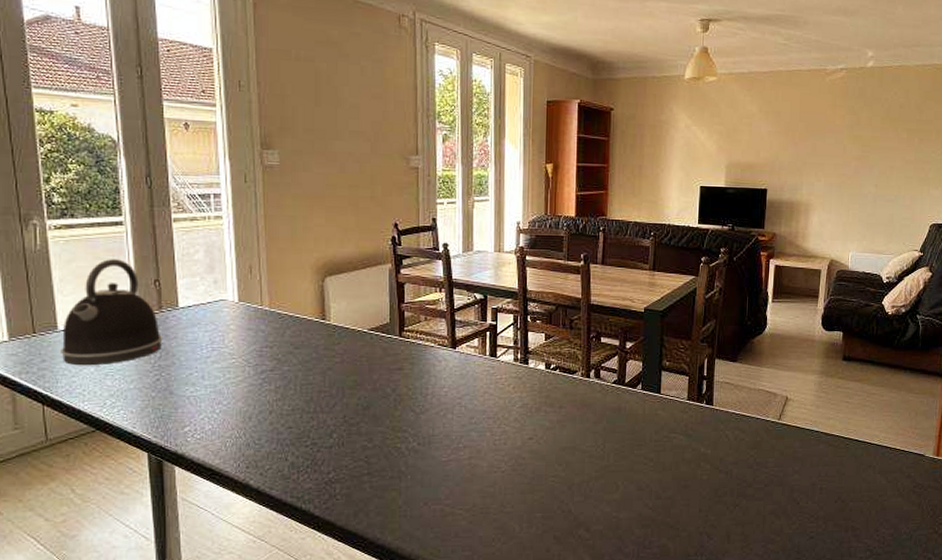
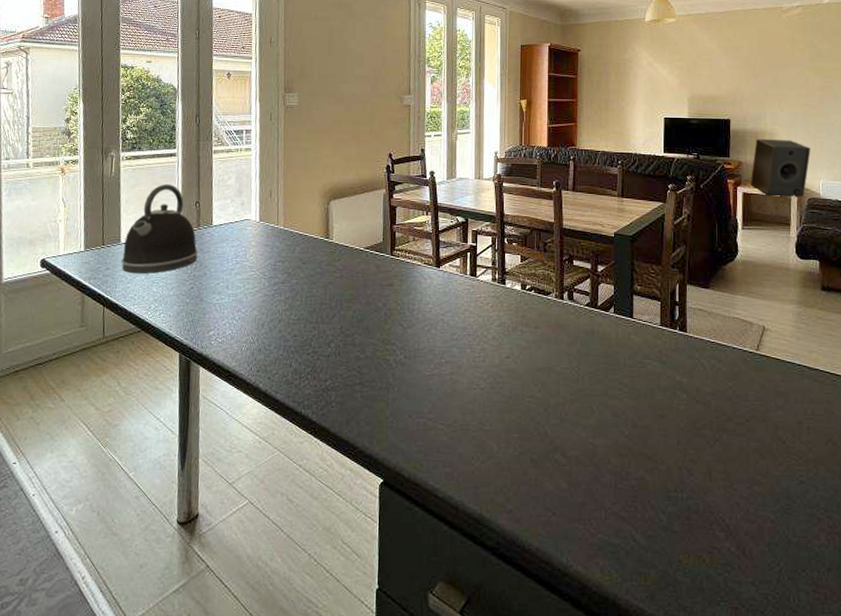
studio monitor: none [782,209,843,269] -> present [750,138,811,197]

